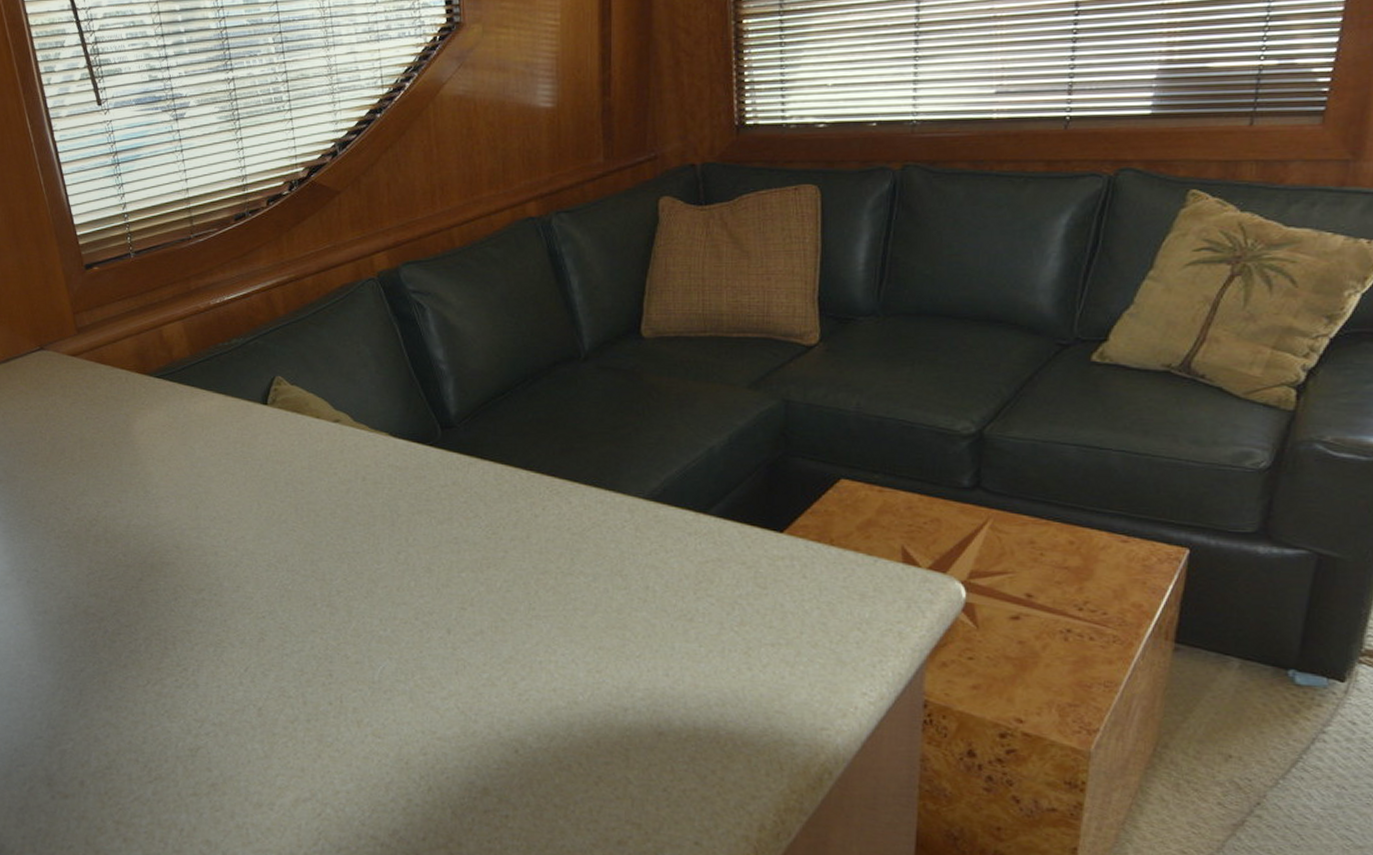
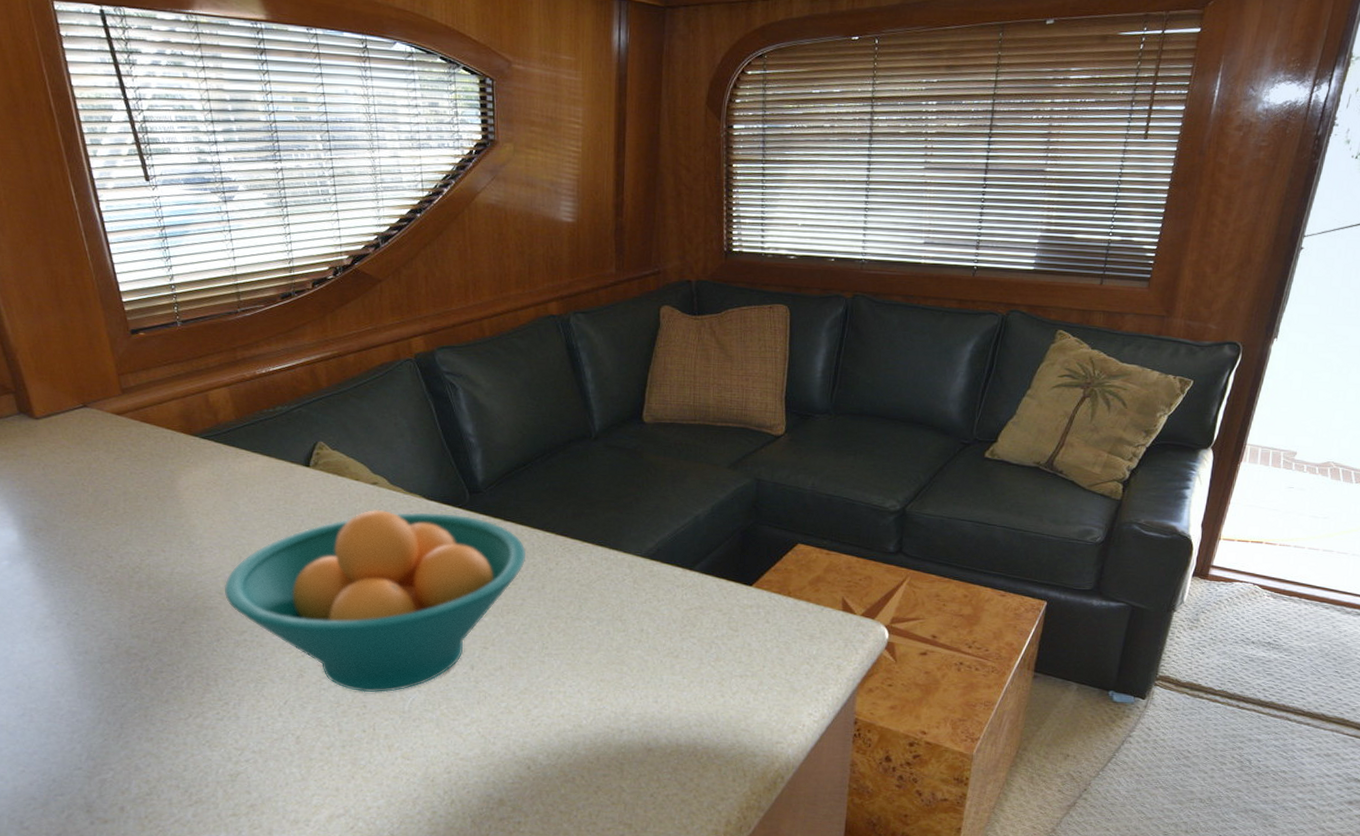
fruit bowl: none [181,450,508,660] -> present [224,509,527,693]

